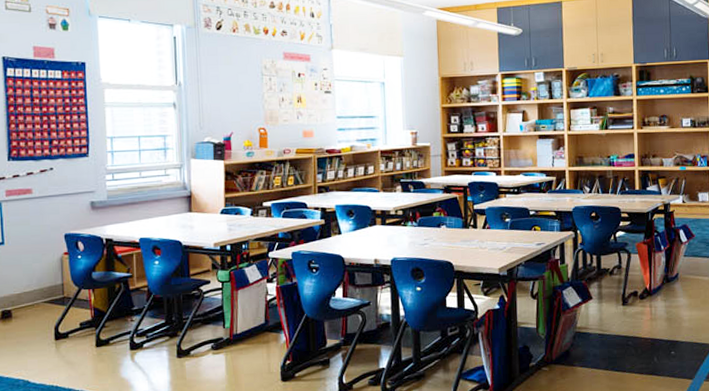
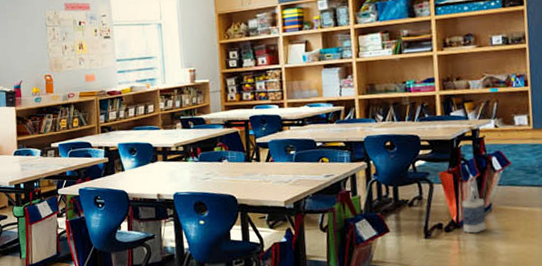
bag: none [653,247,673,301] -> present [461,176,486,234]

